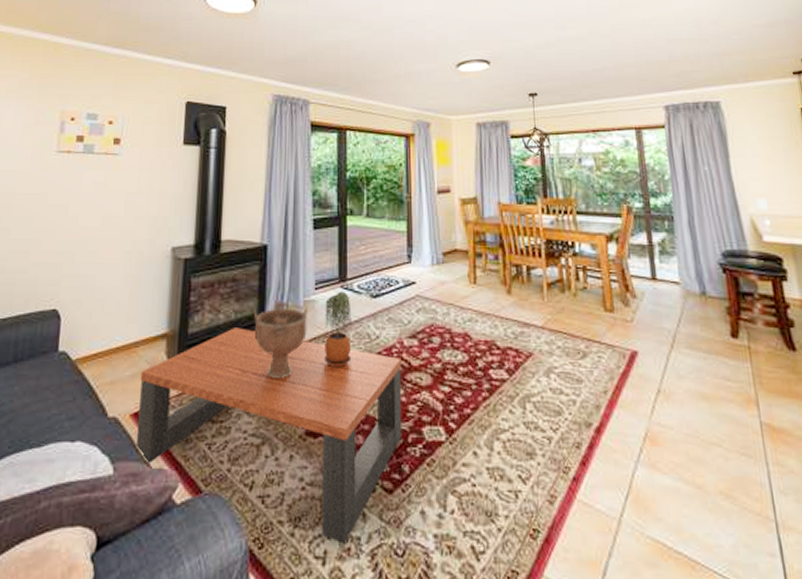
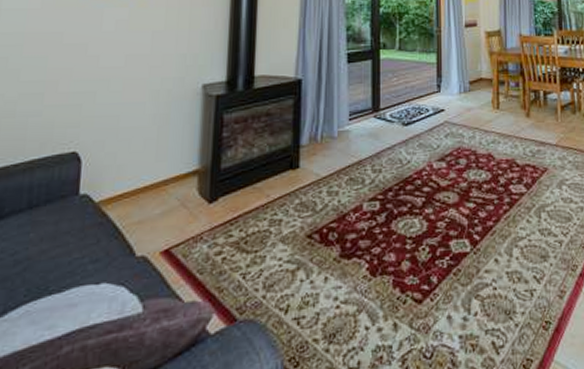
coffee table: present [135,328,403,544] -> none [166,160,431,354]
decorative bowl: present [253,301,307,379] -> none [287,133,342,207]
potted plant: present [325,291,352,367] -> none [358,120,384,192]

